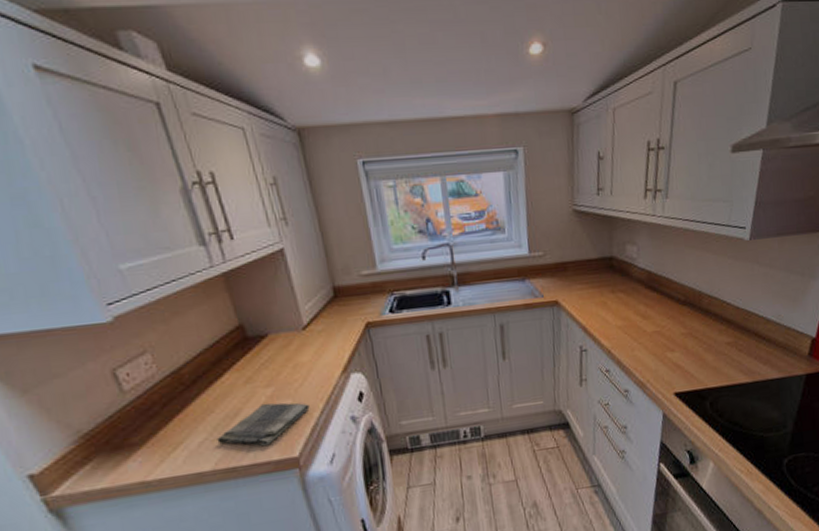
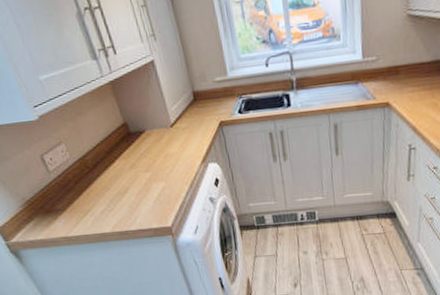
dish towel: present [217,402,310,447] -> none [113,184,178,217]

